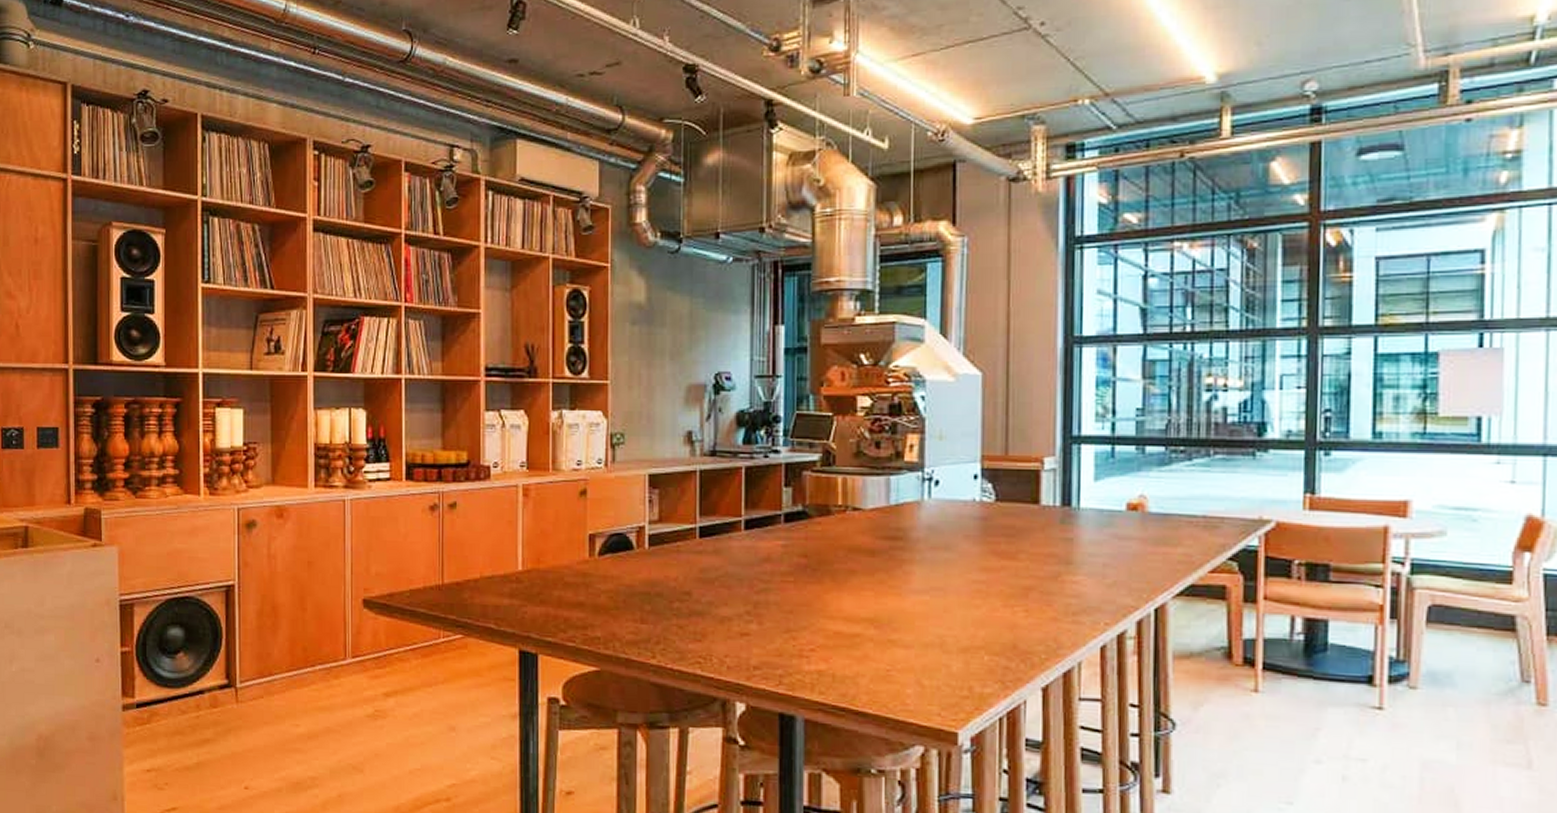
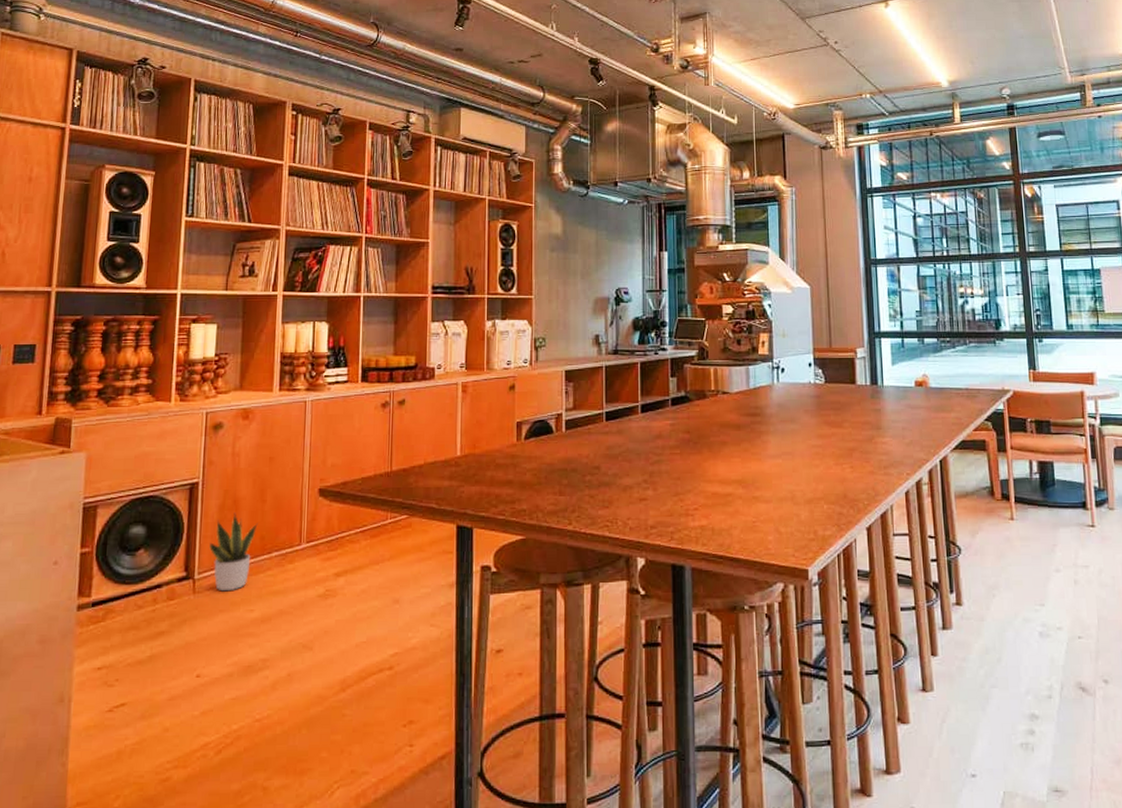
potted plant: none [250,619,299,704] -> present [209,512,258,592]

